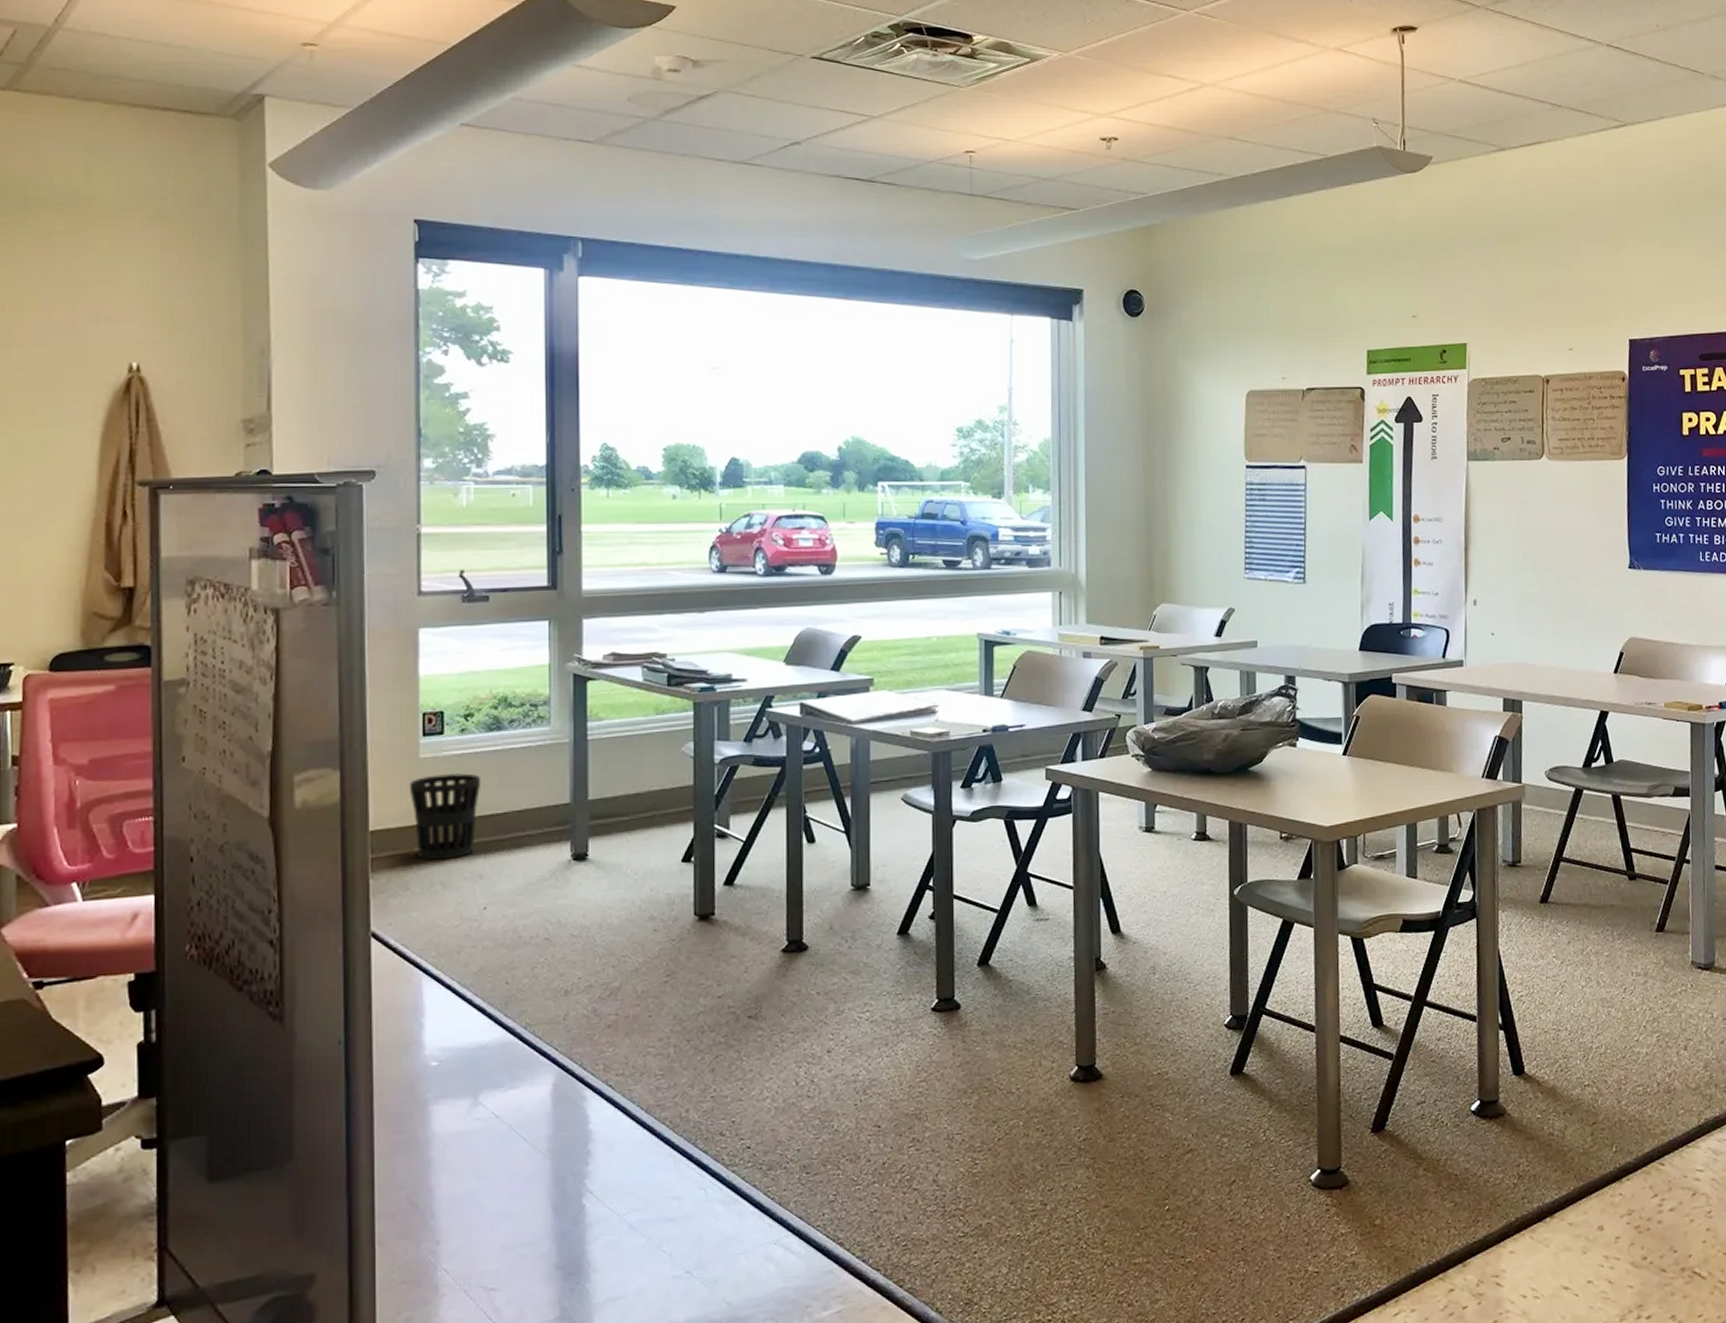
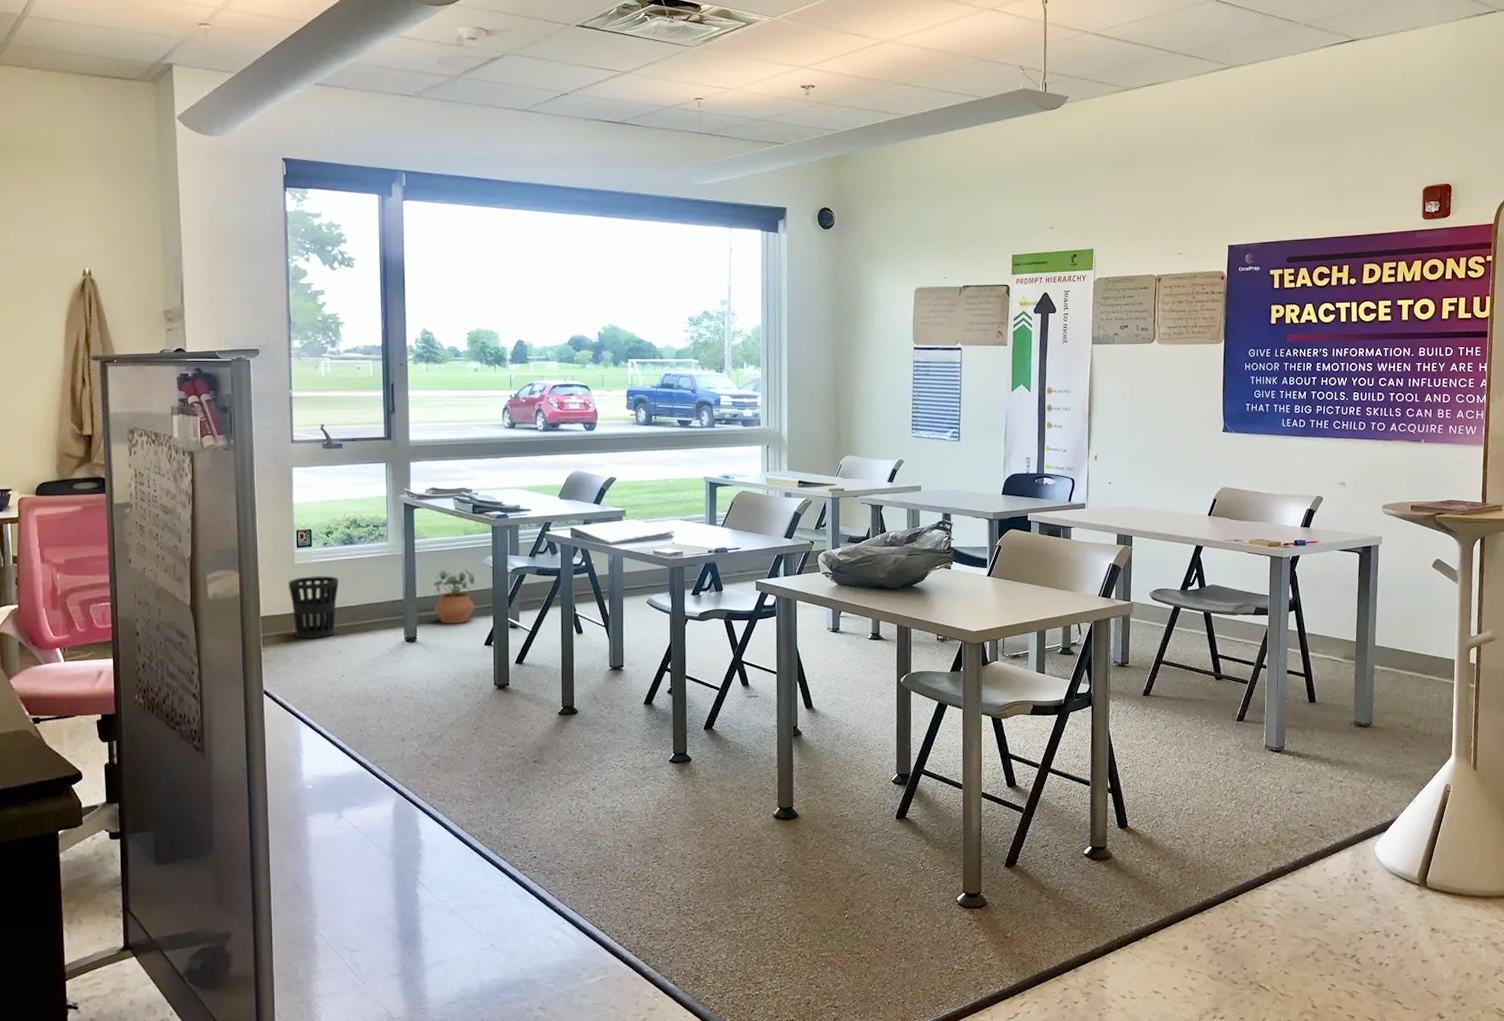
potted plant: none [613,760,669,835] -> present [434,569,475,624]

